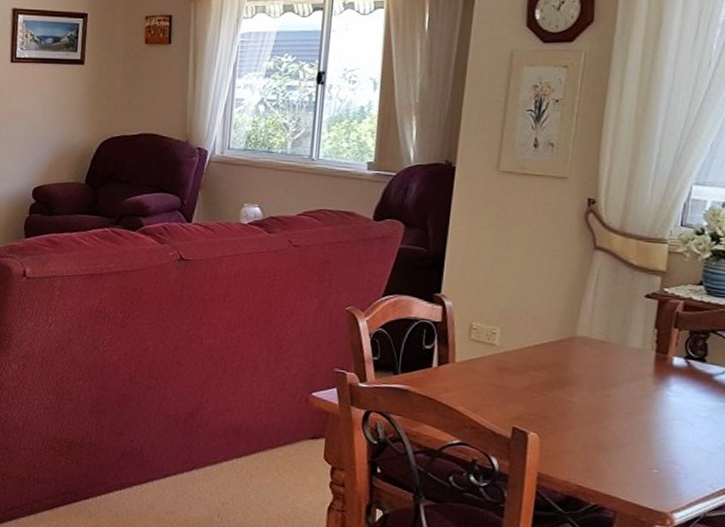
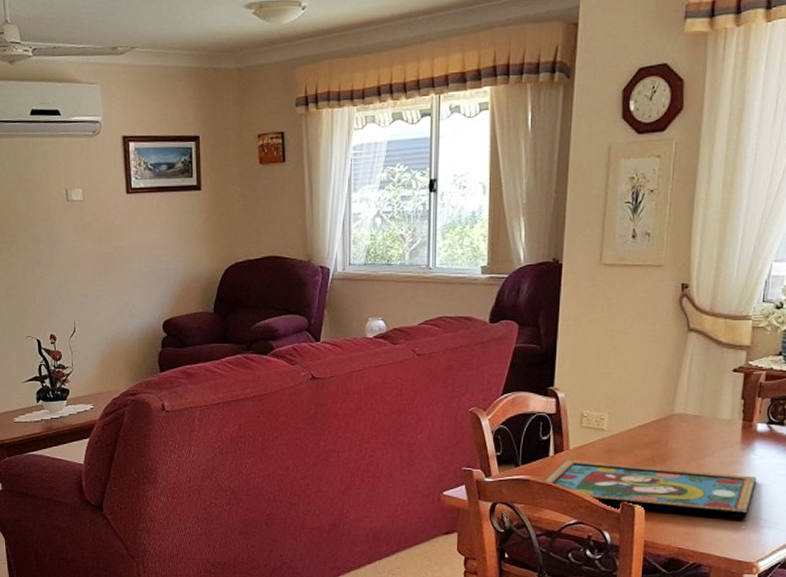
framed painting: none [423,373,671,462] -> present [542,459,756,519]

